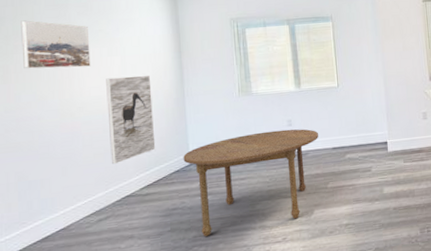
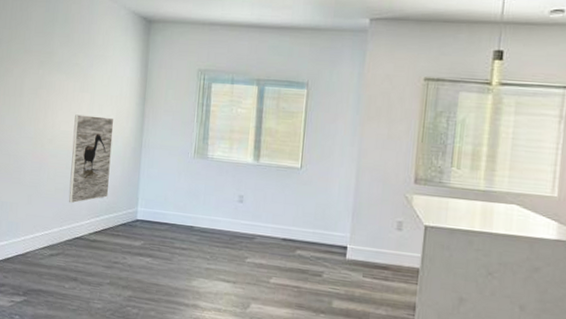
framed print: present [21,20,91,69] -> none [11,44,67,100]
dining table: present [183,129,319,237] -> none [131,201,271,308]

